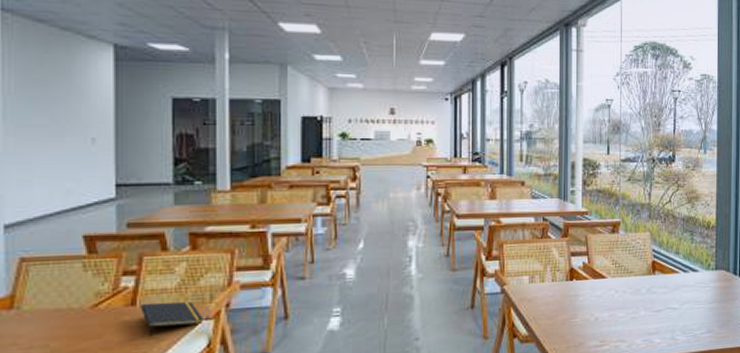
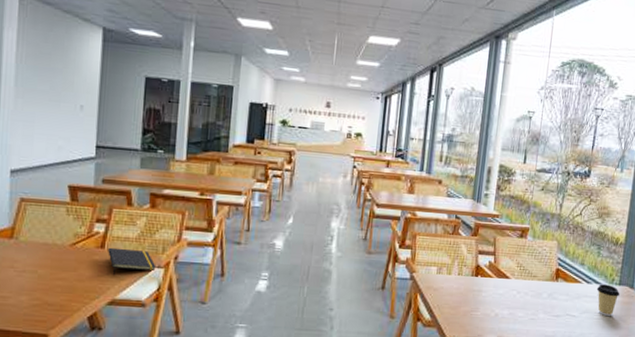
coffee cup: none [694,271,717,304] -> present [596,284,620,316]

